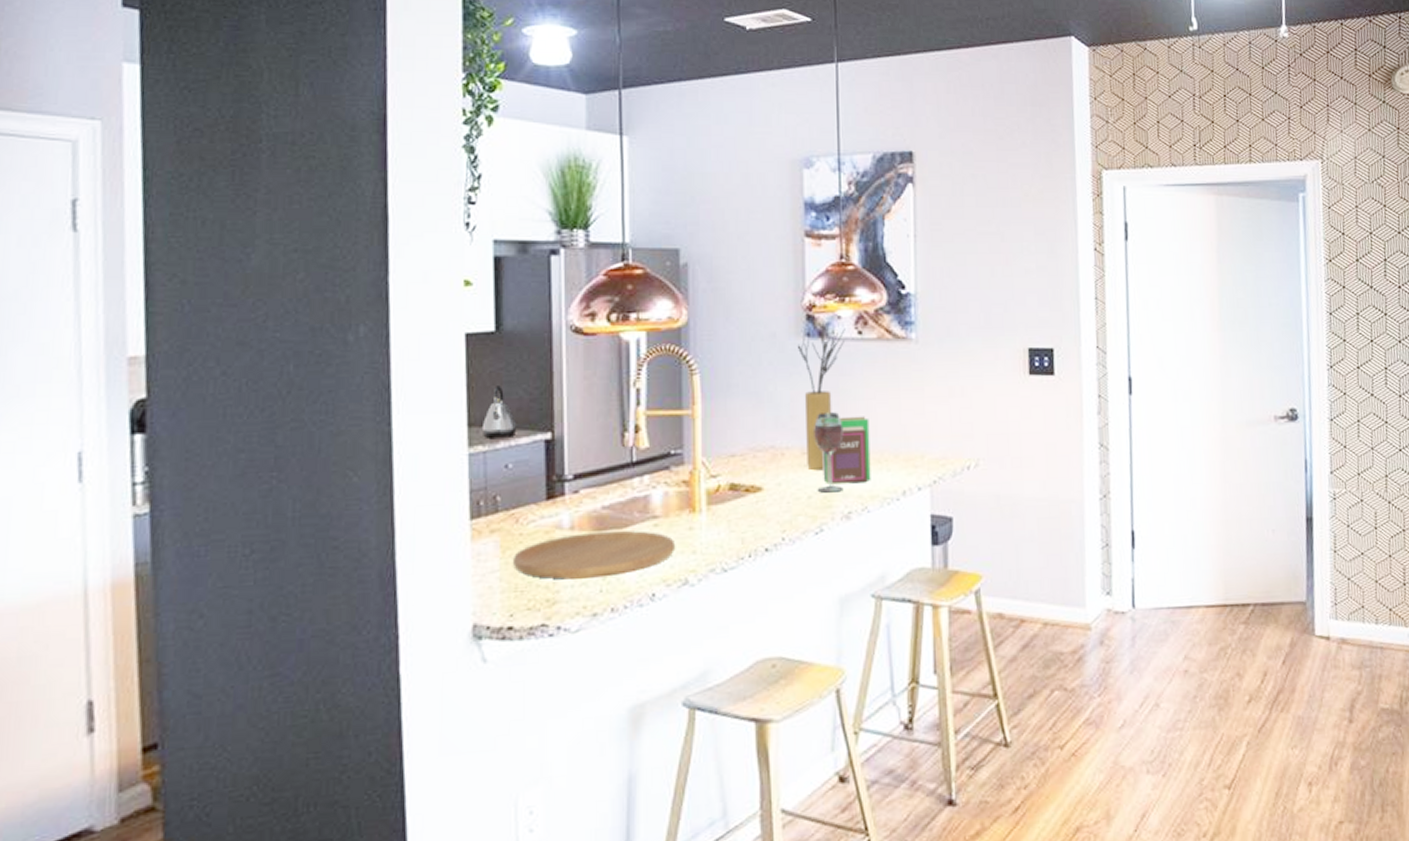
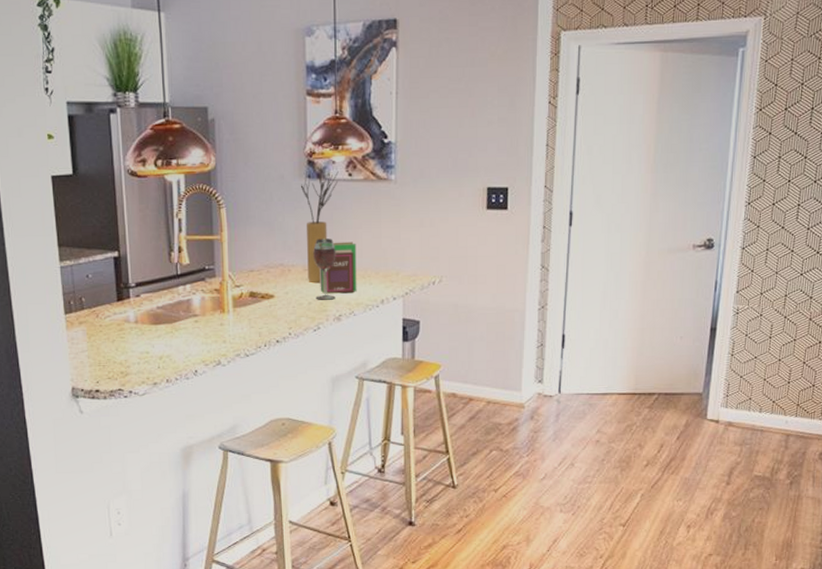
kettle: present [481,386,517,440] -> none [68,216,93,256]
cutting board: present [512,531,676,580] -> none [95,325,211,358]

